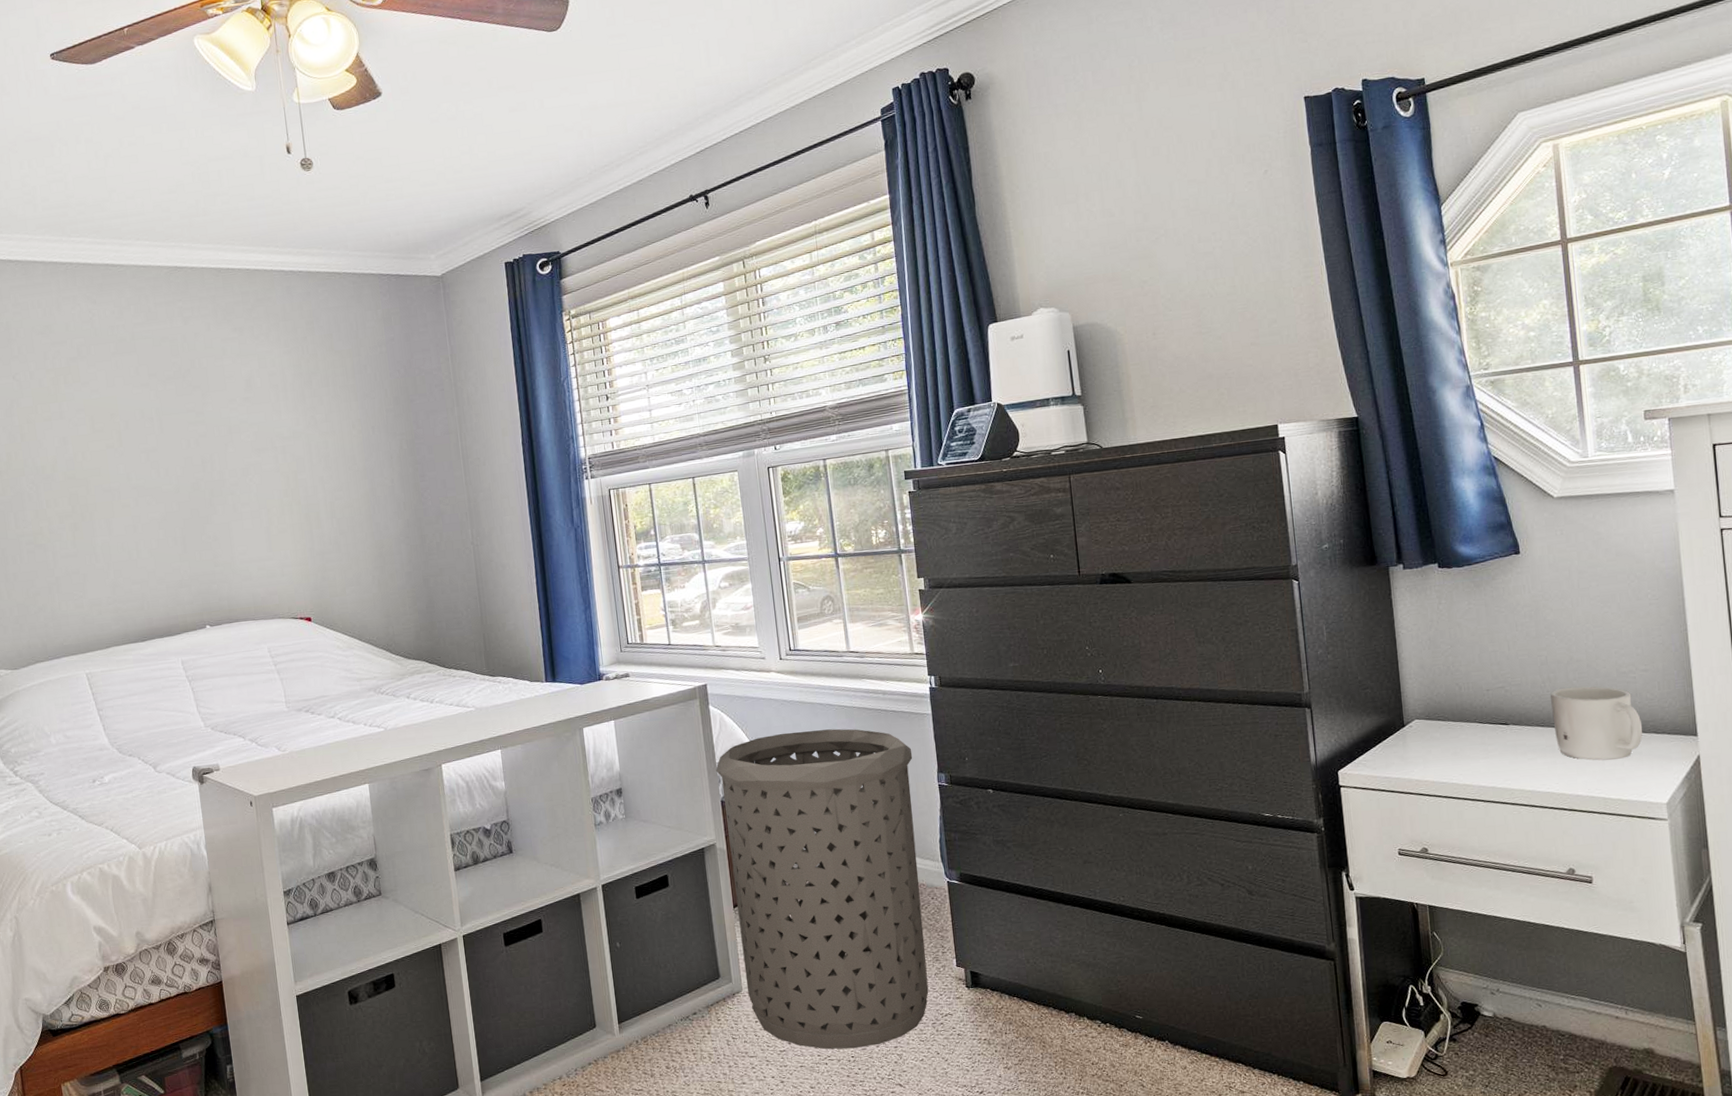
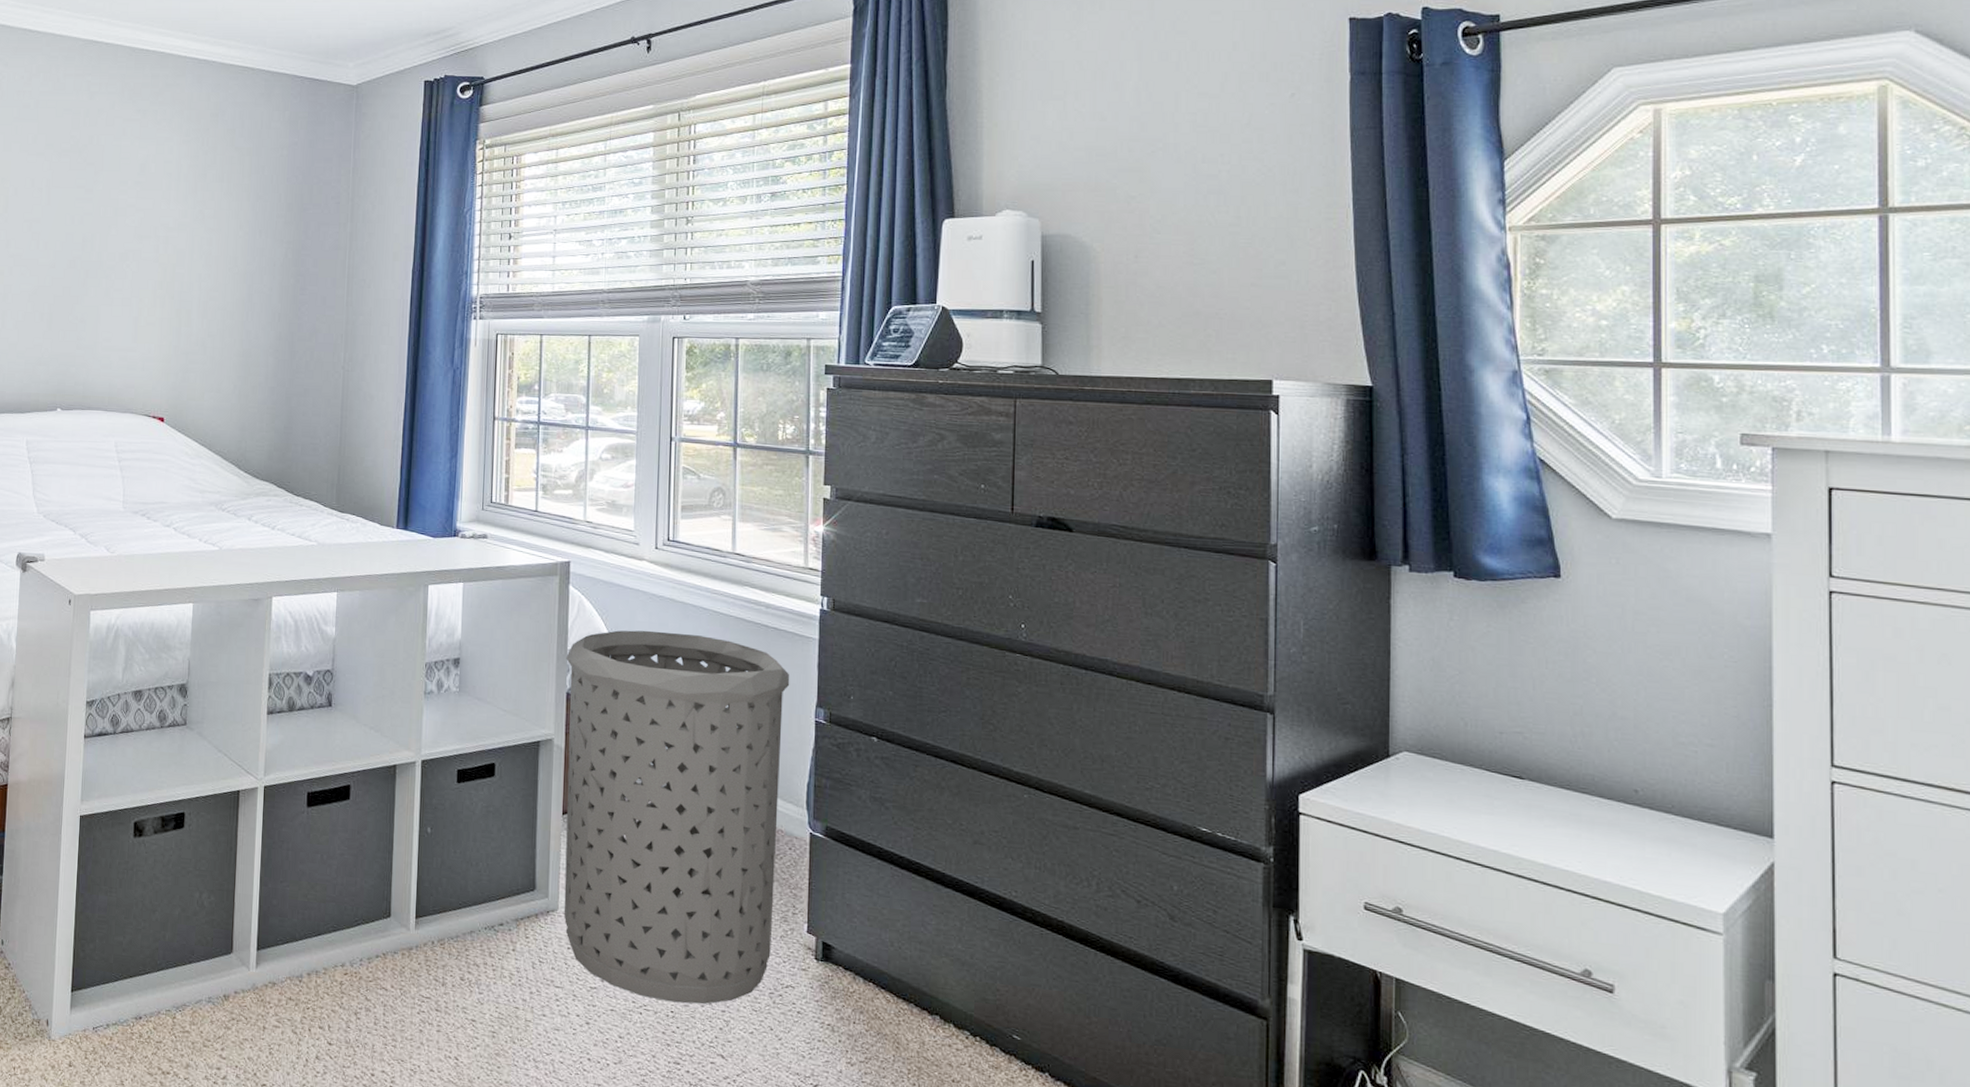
mug: present [1549,686,1643,761] -> none [1581,747,1701,848]

